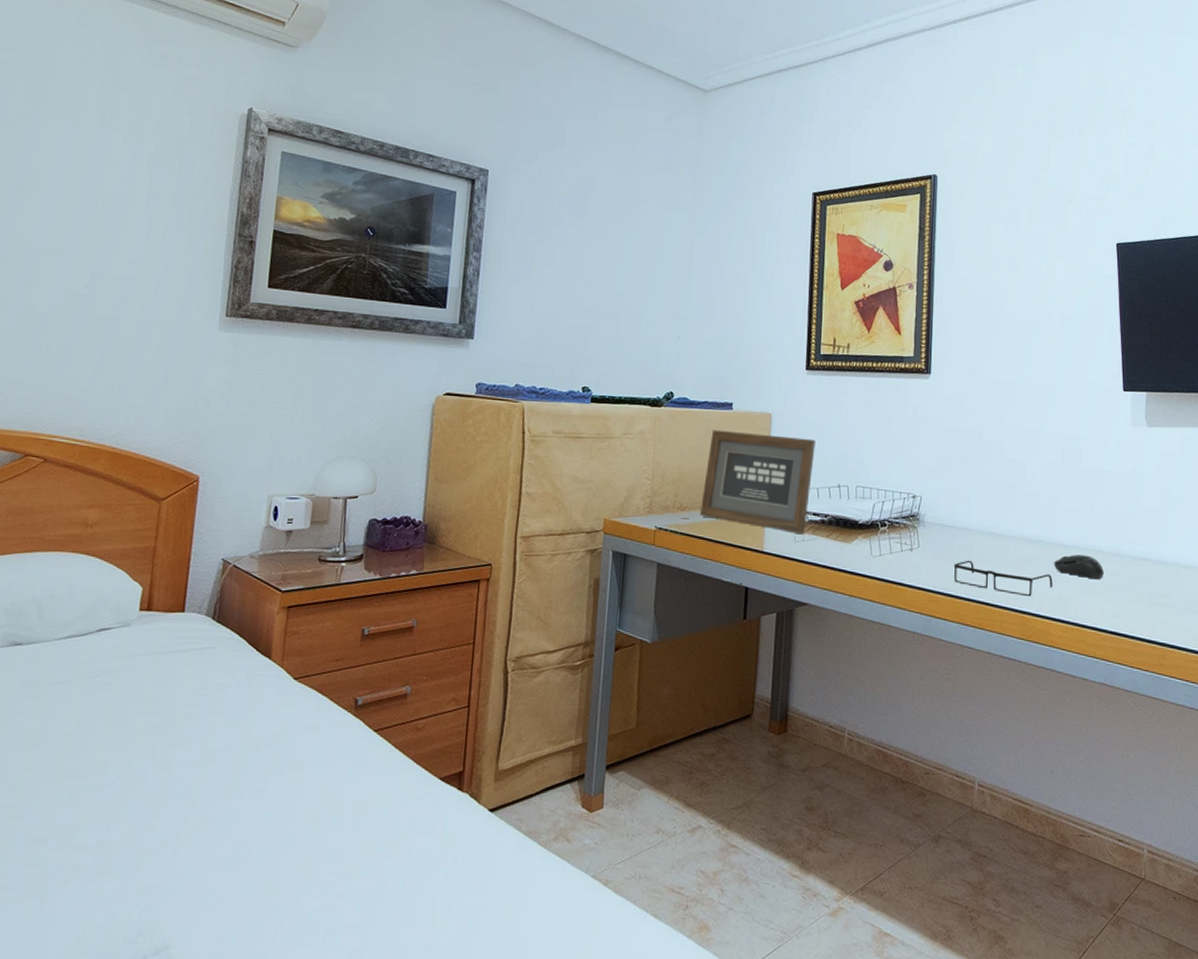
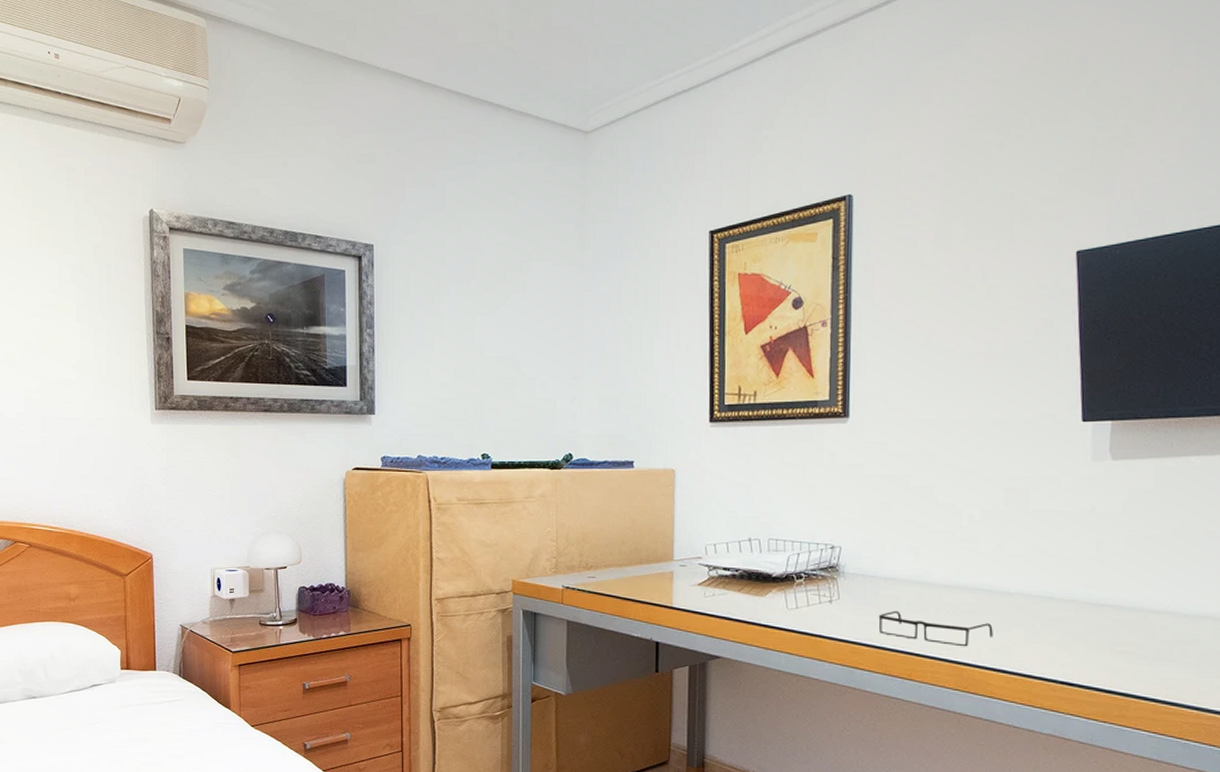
picture frame: present [700,429,815,535] -> none [606,489,723,590]
computer mouse: present [1053,554,1105,579] -> none [994,602,1056,627]

